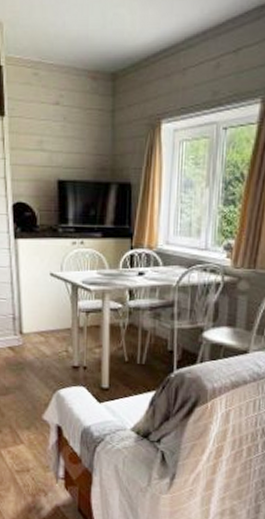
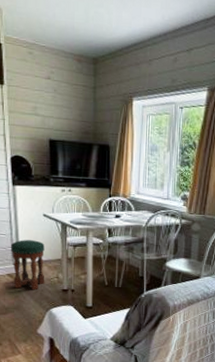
stool: none [11,305,52,367] -> present [10,240,45,290]

